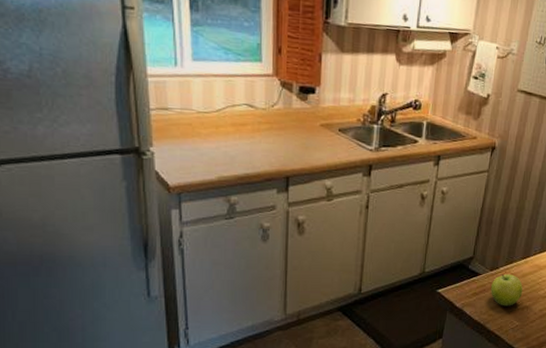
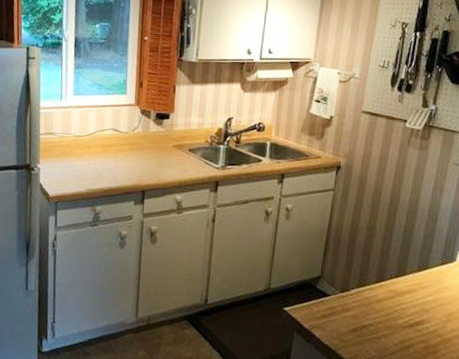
fruit: present [491,274,523,306] -> none [342,297,379,334]

